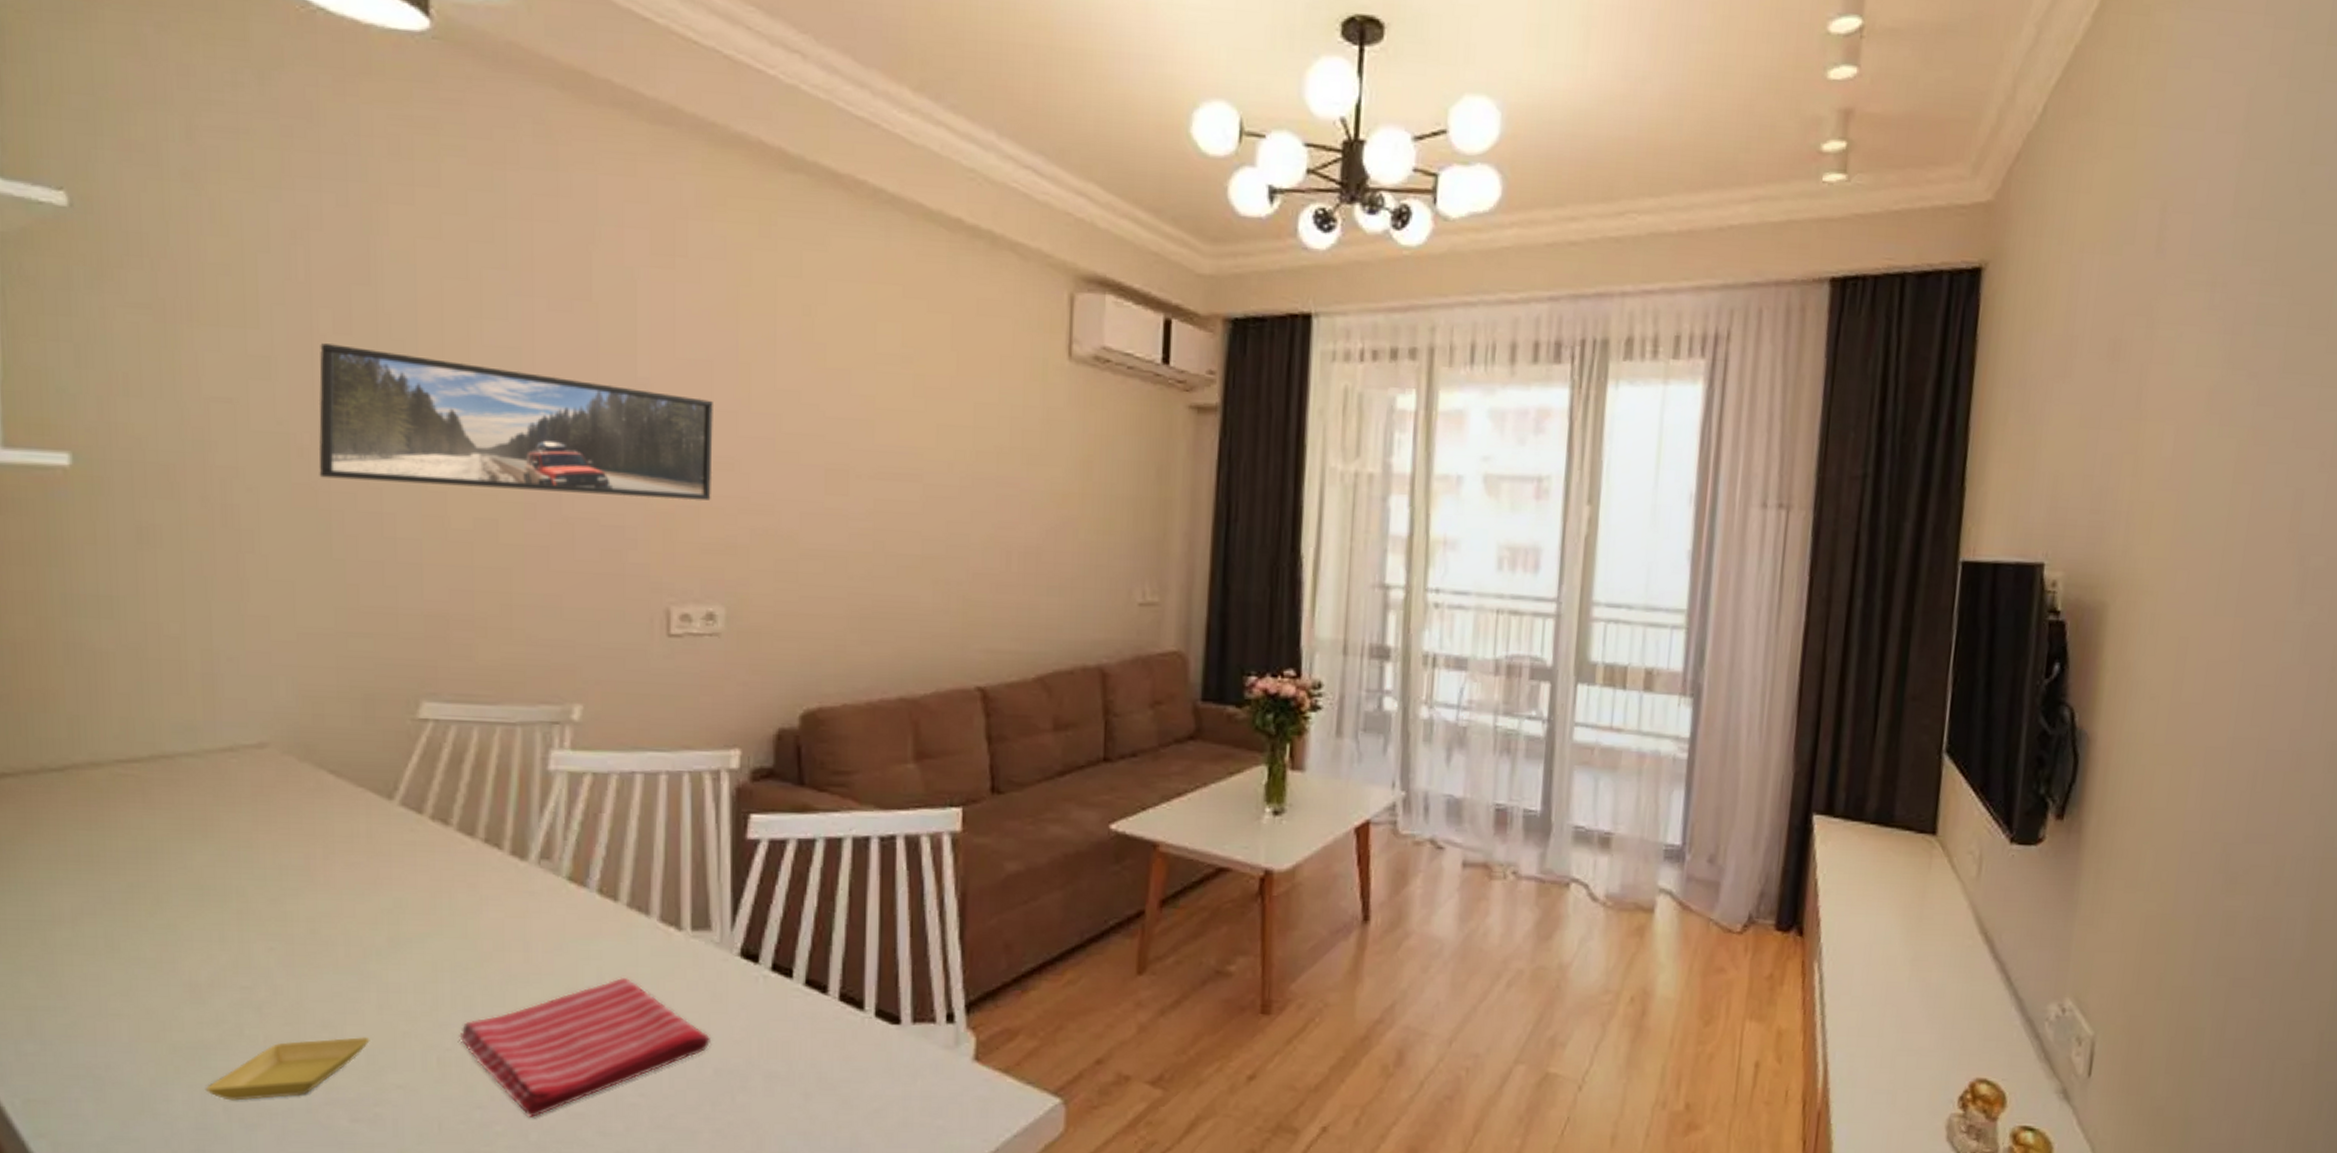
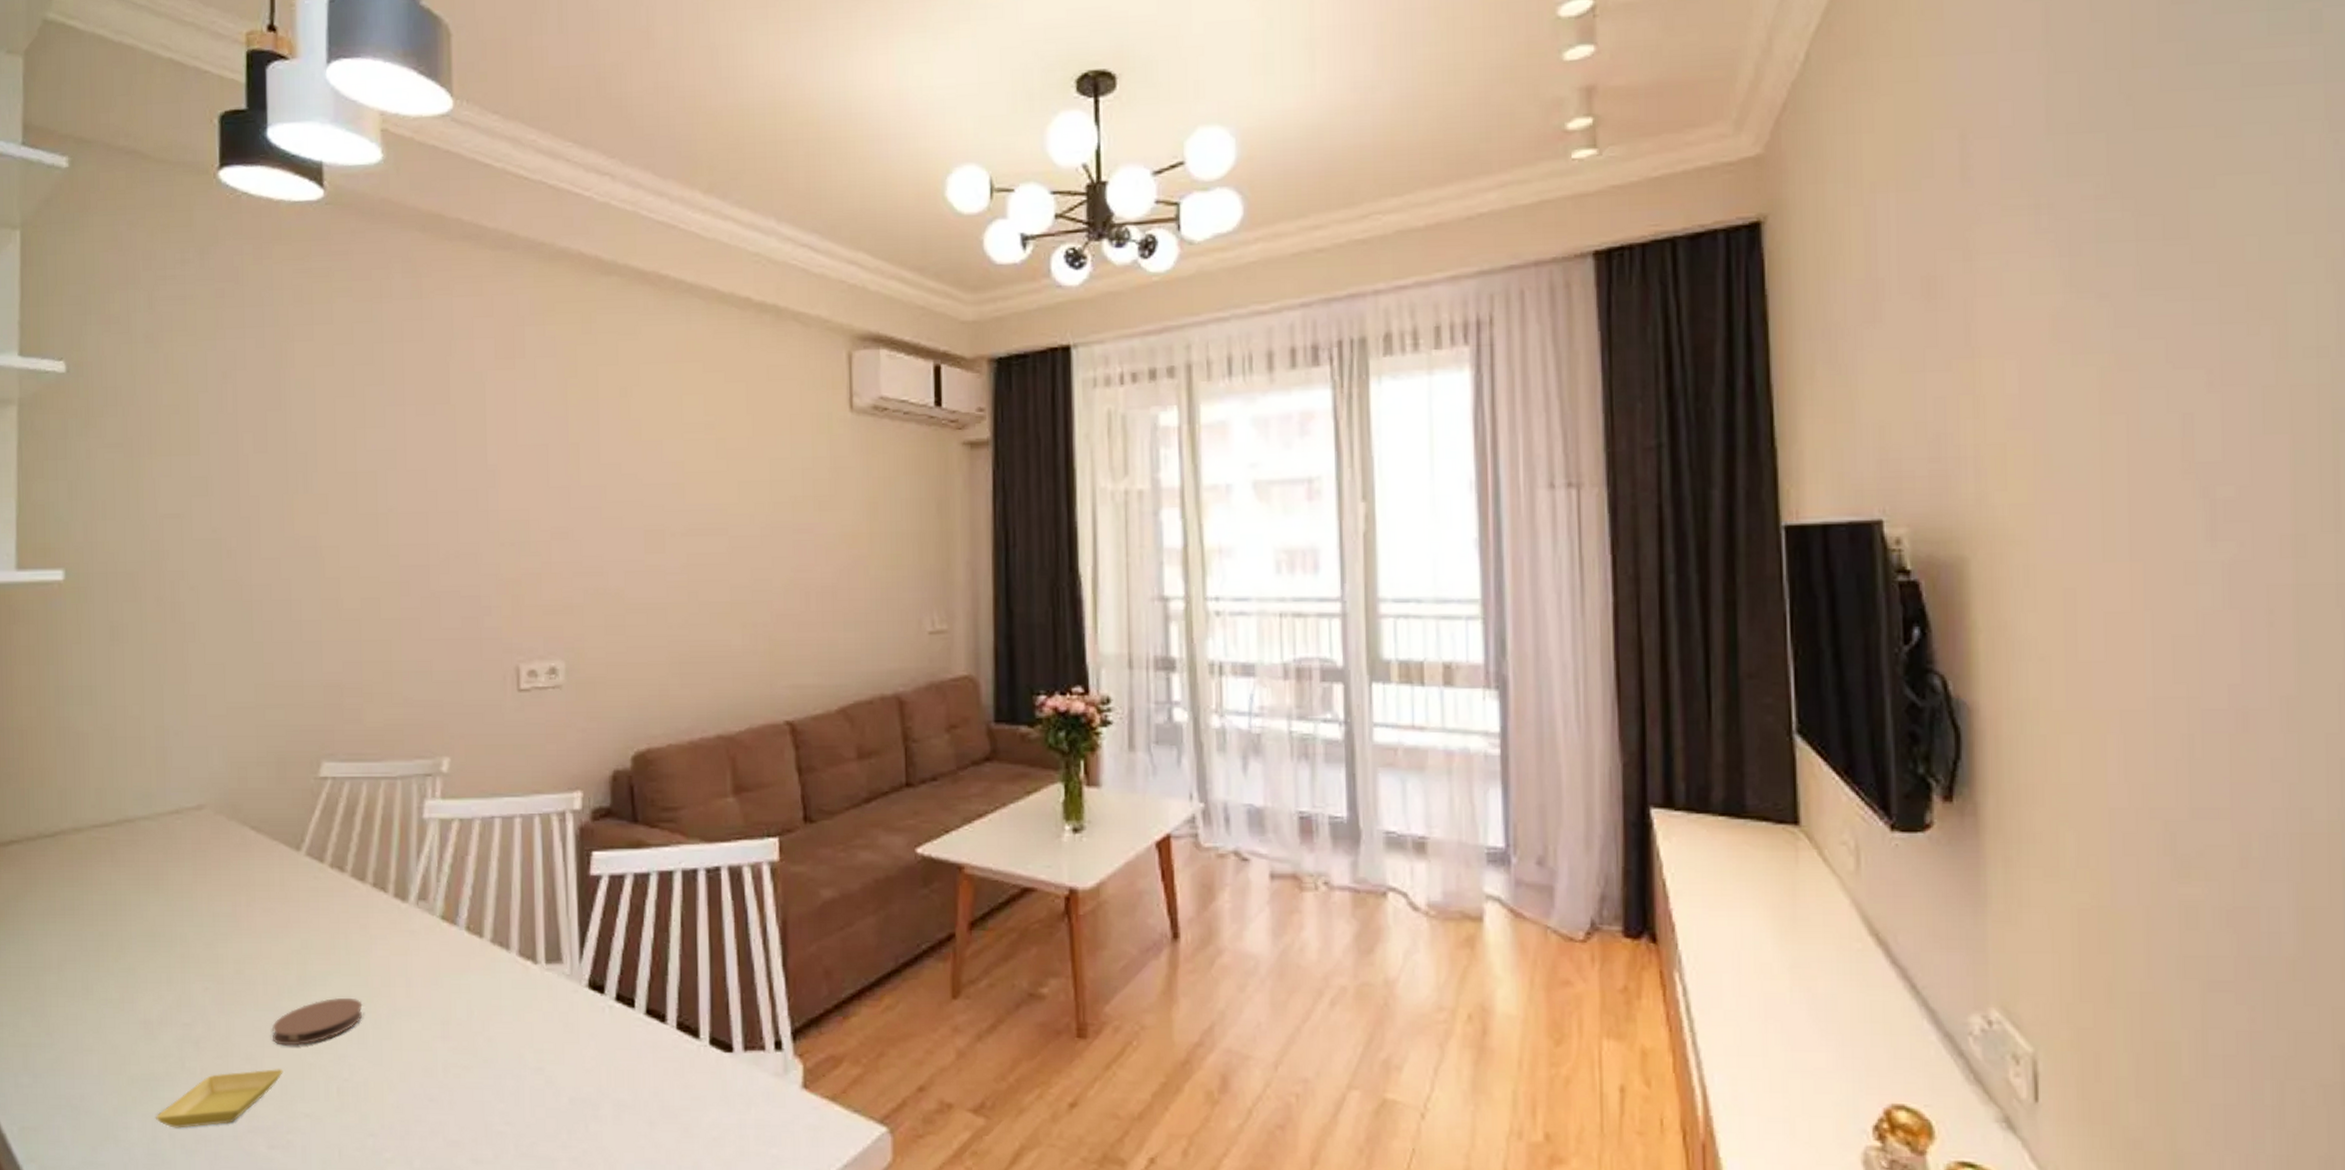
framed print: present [319,343,713,500] -> none [243,461,550,574]
coaster: none [356,961,470,1013] -> present [272,997,363,1046]
dish towel: present [459,977,712,1117] -> none [354,1009,566,1145]

